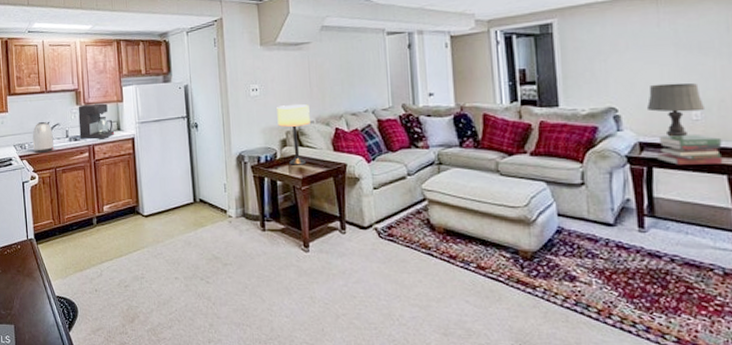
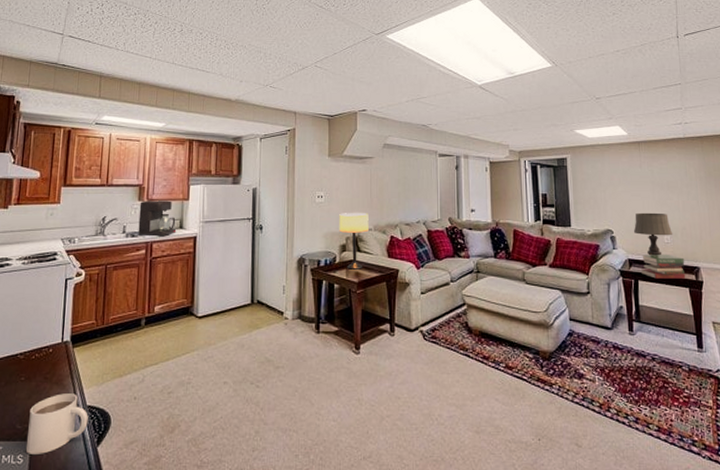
mug: none [10,285,59,336] -> present [25,393,88,454]
kettle: present [32,122,54,153] -> none [83,216,108,248]

